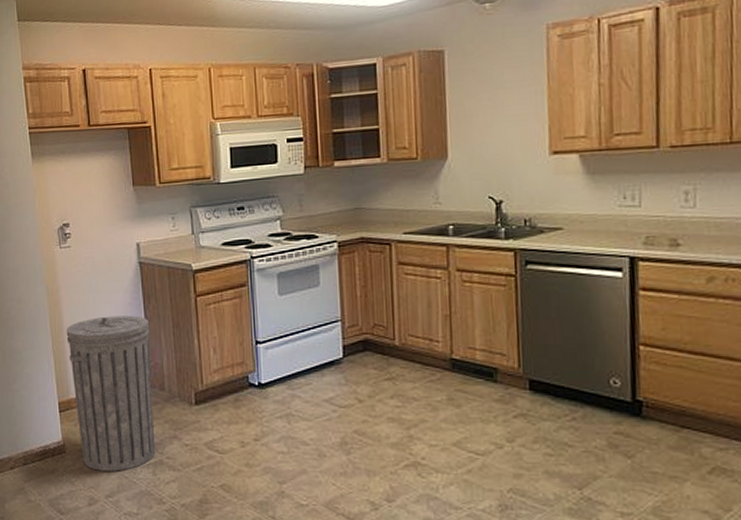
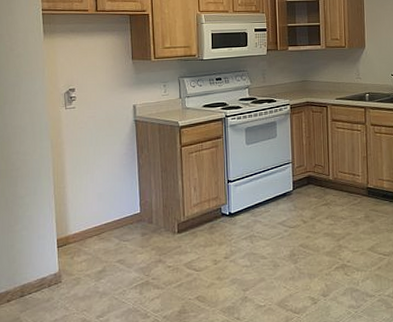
trash can: present [66,315,156,471] -> none [67,163,143,296]

